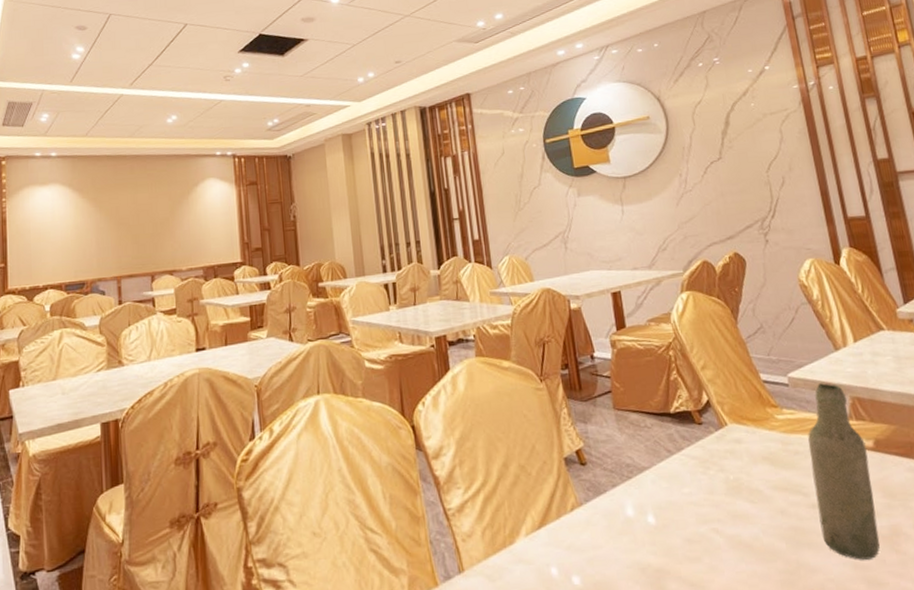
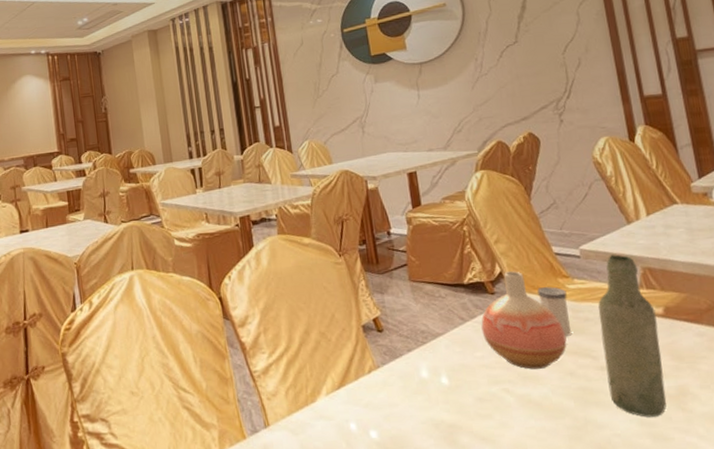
vase: none [688,399,777,507] -> present [481,271,567,370]
salt shaker: none [746,417,782,471] -> present [537,287,572,336]

